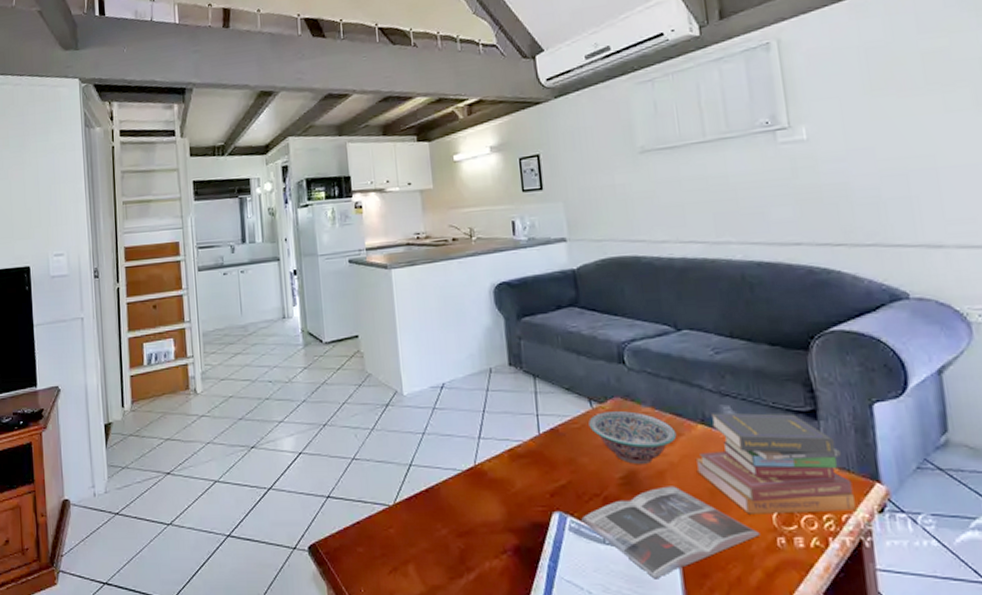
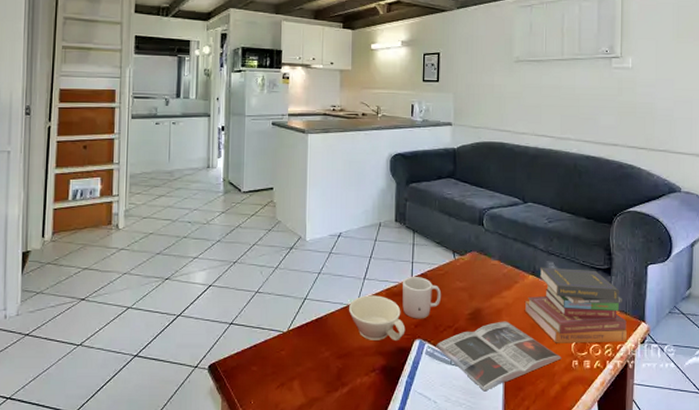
cup: none [464,458,540,515] -> present [349,295,406,342]
mug: none [528,433,581,486] -> present [402,277,442,319]
decorative bowl: present [589,410,677,465] -> none [451,261,514,305]

